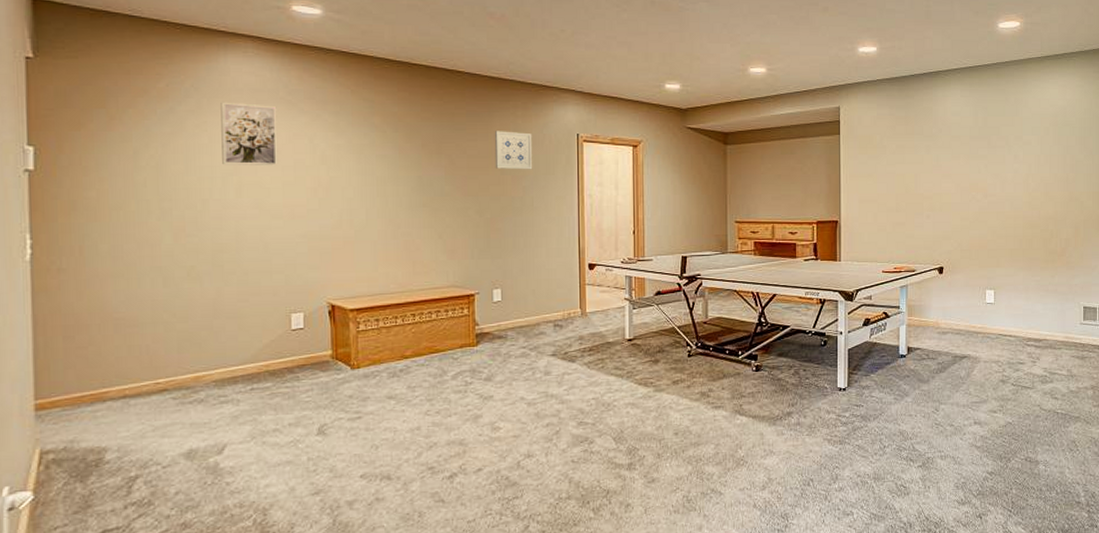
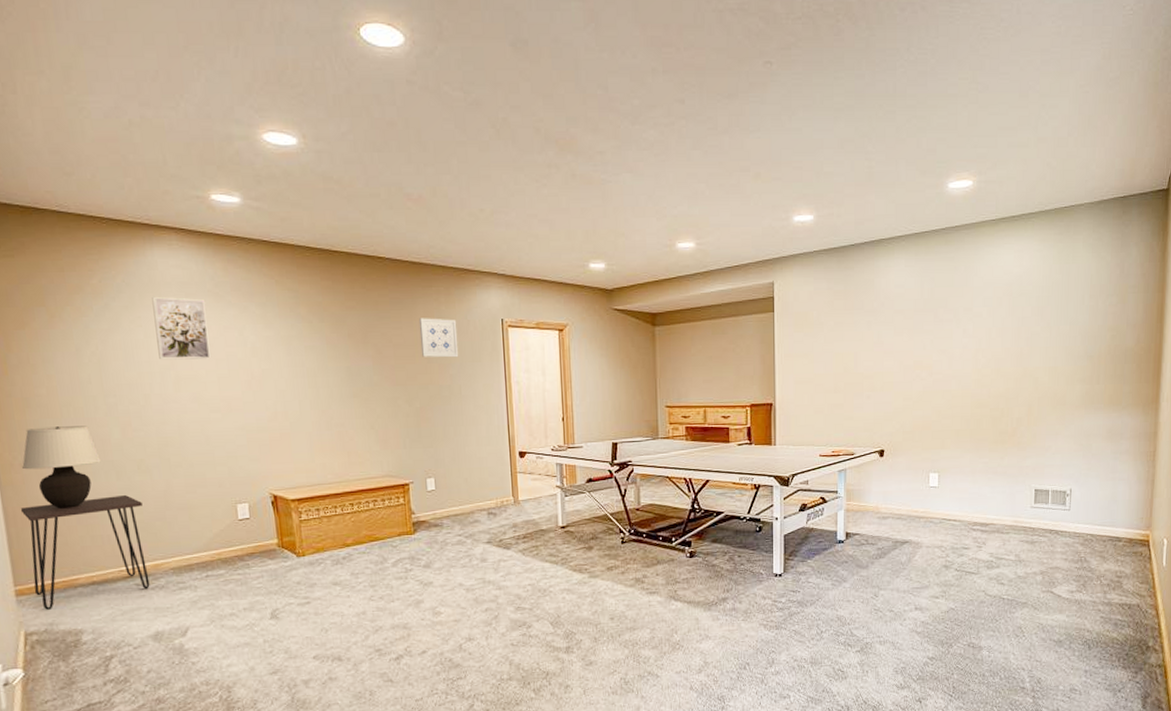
desk: none [52,303,188,426] -> present [20,495,150,610]
table lamp: none [60,230,148,317] -> present [22,426,101,509]

